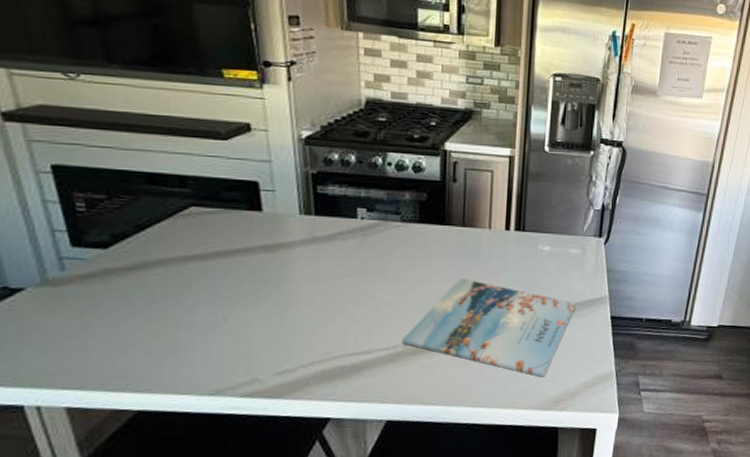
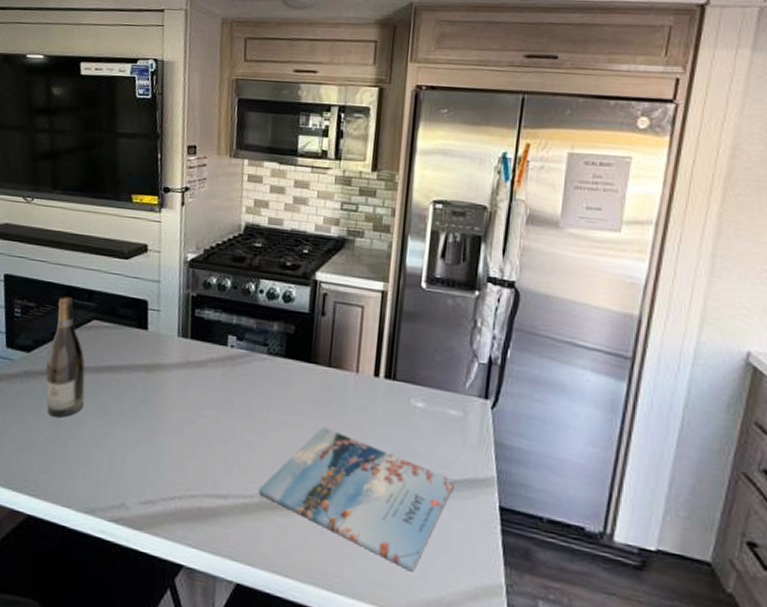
wine bottle: none [134,183,191,310] -> present [45,295,85,418]

